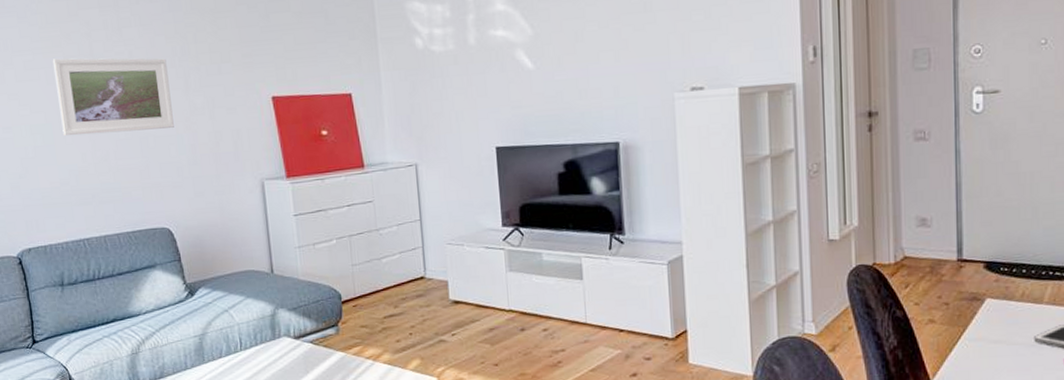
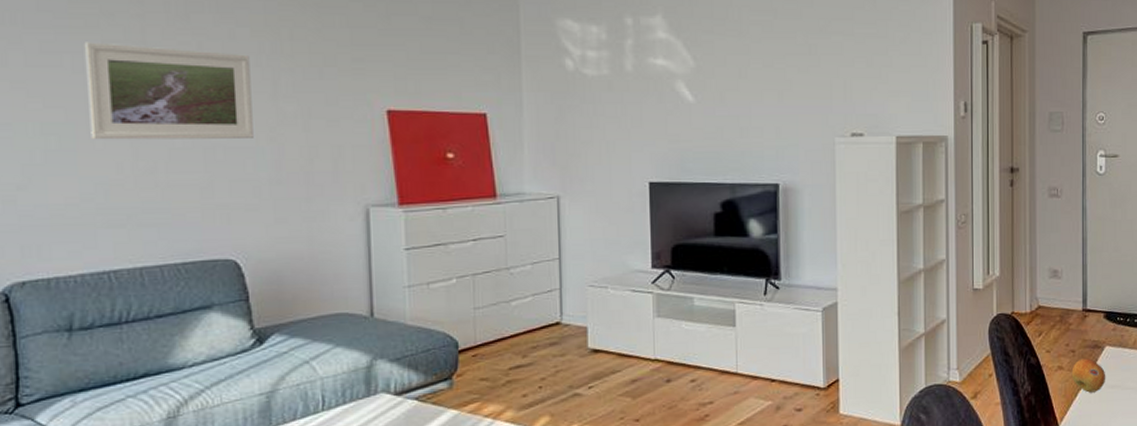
fruit: none [945,311,988,348] -> present [1071,358,1106,393]

